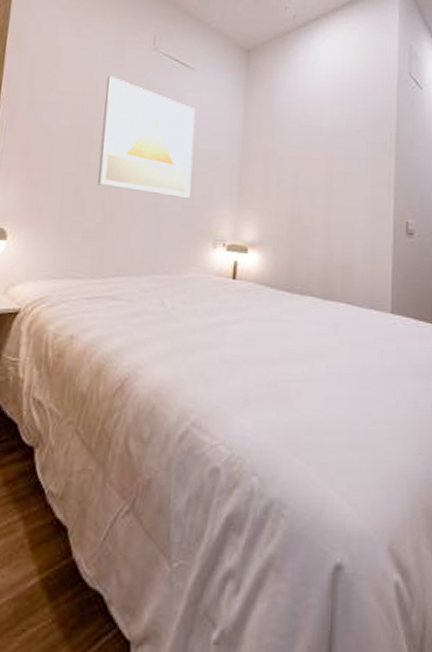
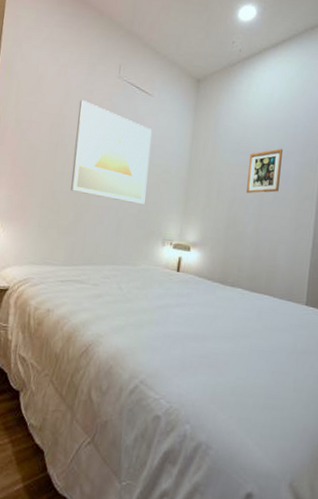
picture frame: none [312,126,351,181] -> present [246,148,283,194]

